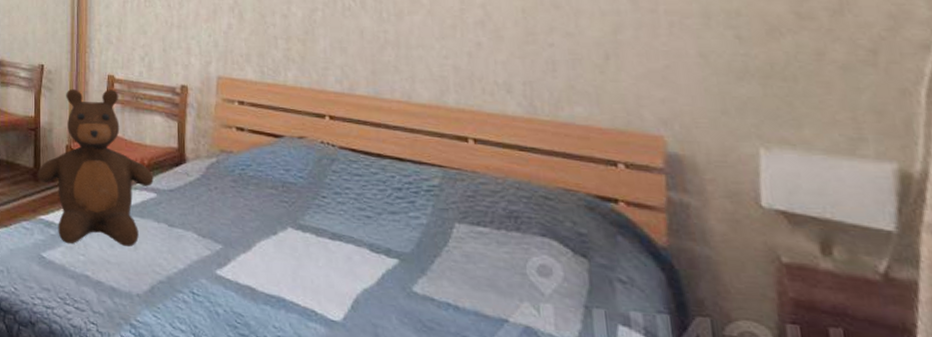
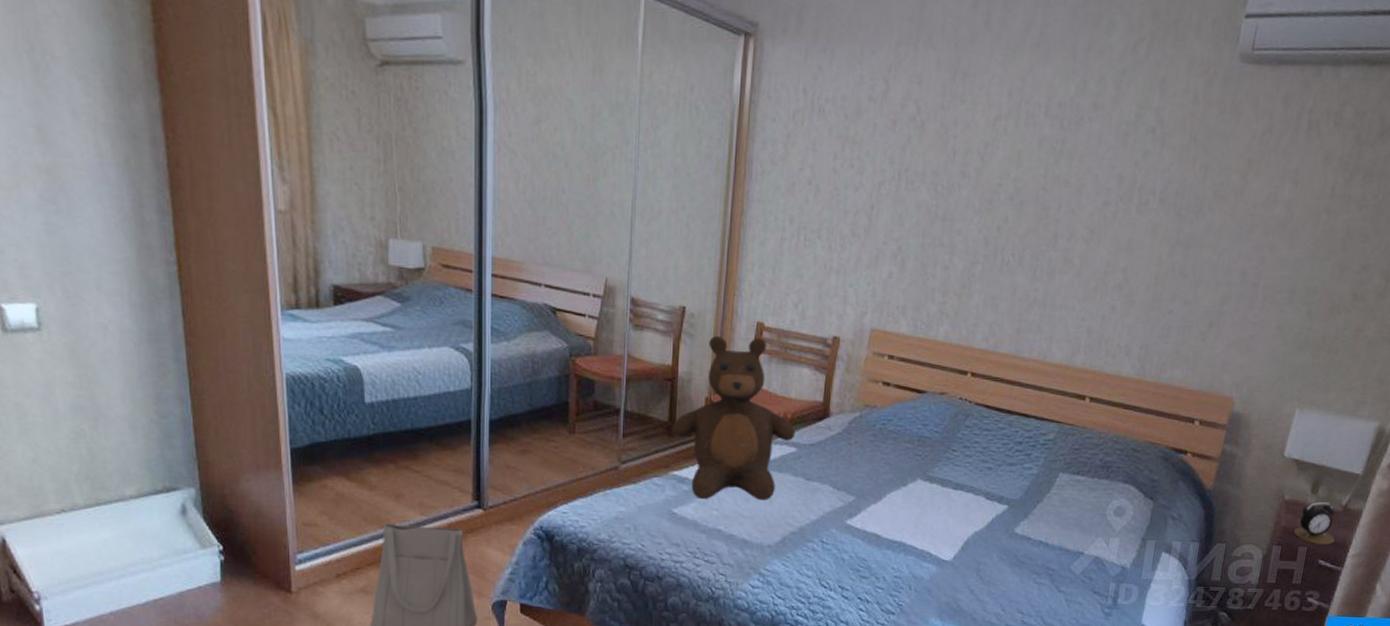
alarm clock: none [811,267,887,327] -> present [1293,502,1336,545]

